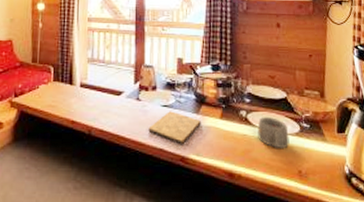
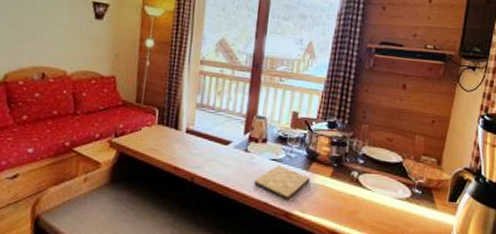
mug: present [257,117,290,148] -> none [367,180,399,212]

